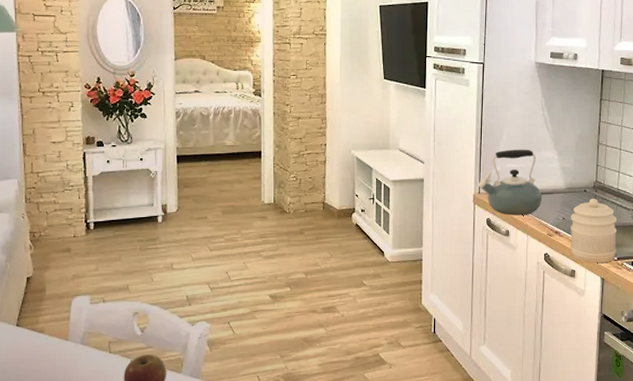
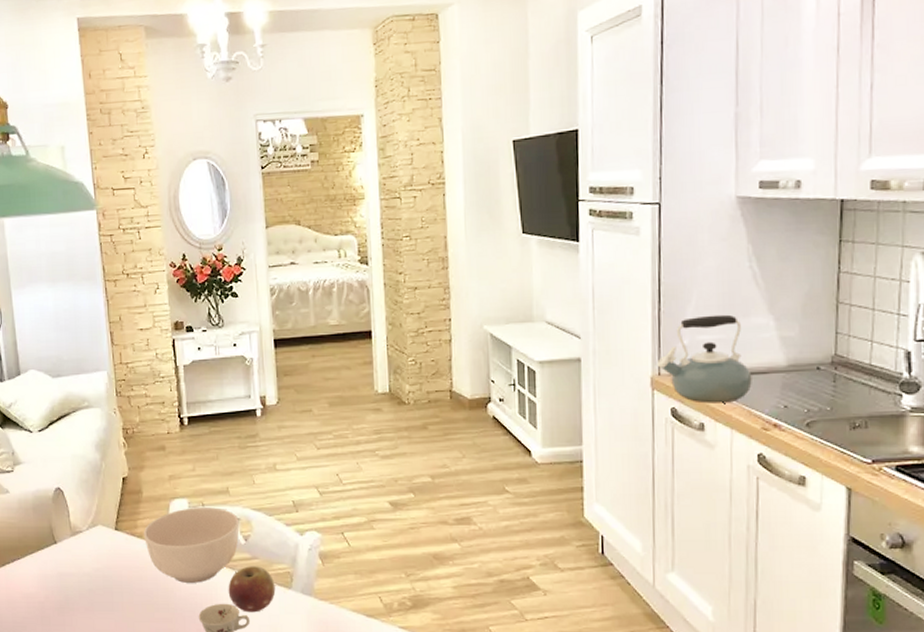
bowl: none [44,303,137,372] -> present [143,507,239,583]
jar: present [570,198,617,264] -> none [796,378,871,468]

